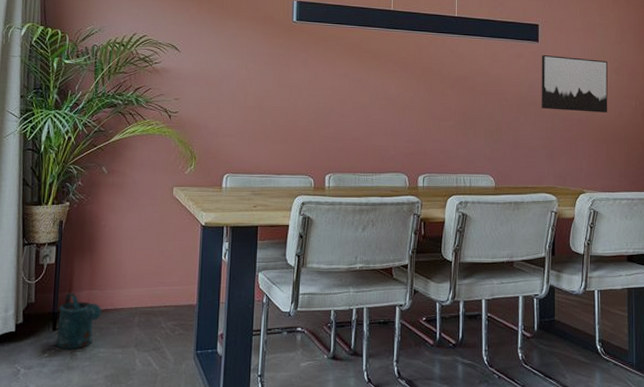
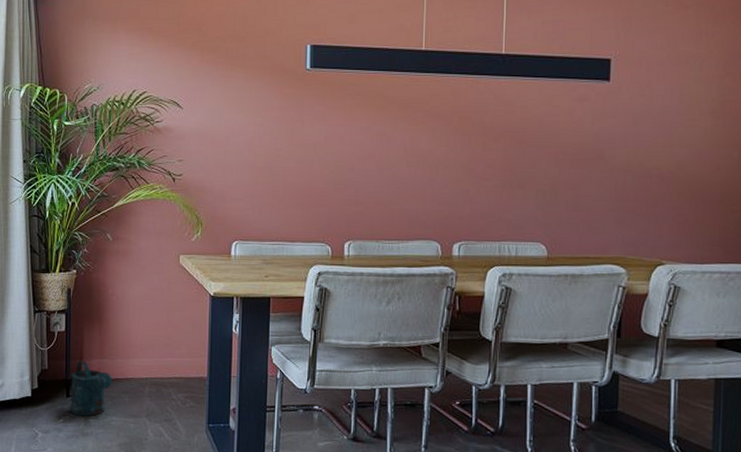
wall art: present [541,55,608,113] -> none [610,97,703,166]

